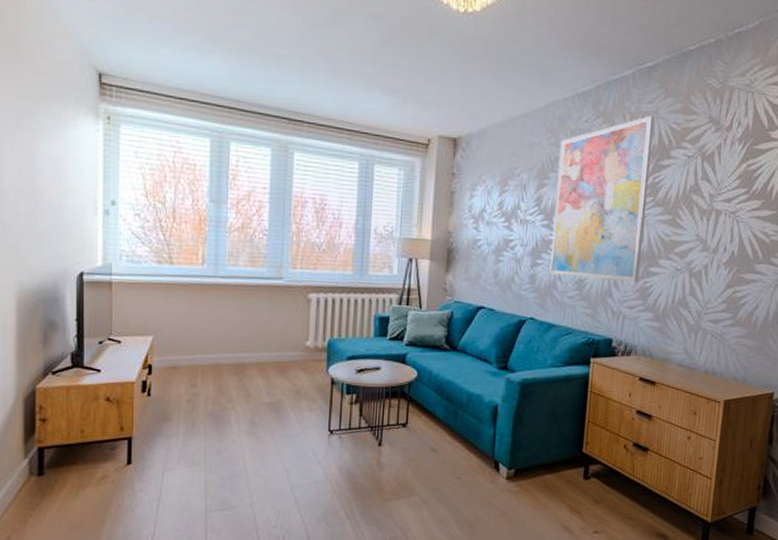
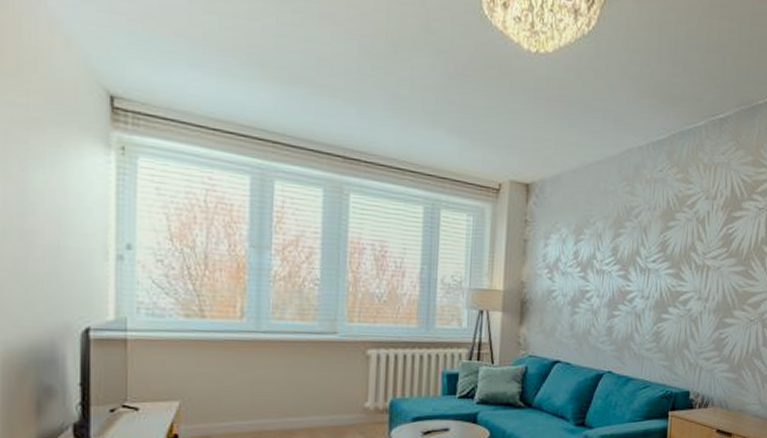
wall art: present [549,115,654,283] -> none [627,167,727,334]

